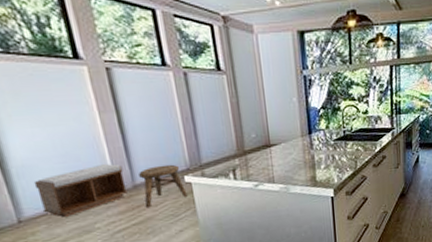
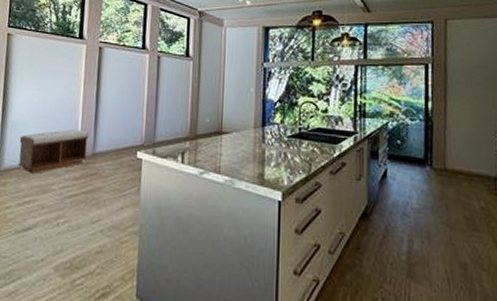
stool: present [138,164,188,207] -> none [97,137,136,177]

